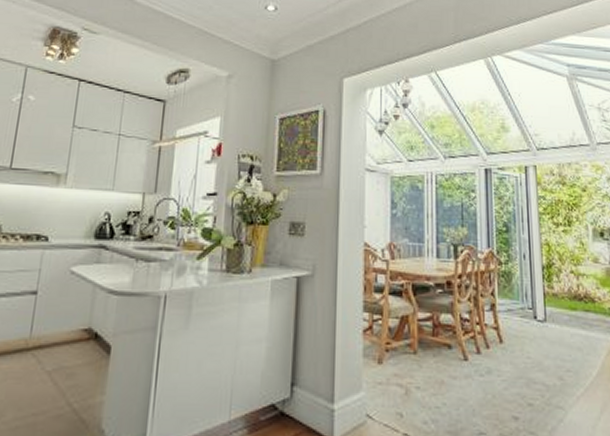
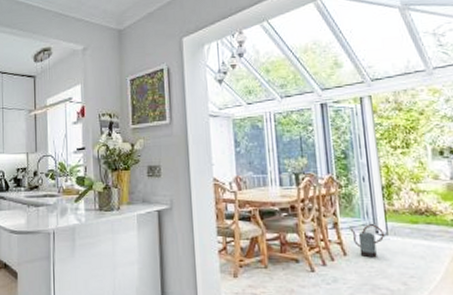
watering can: none [507,308,542,347] -> present [350,224,384,258]

